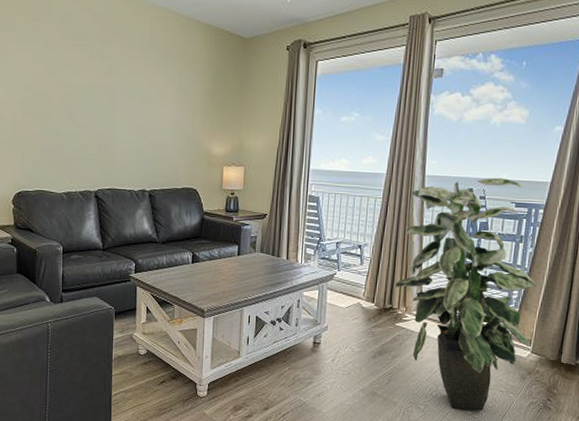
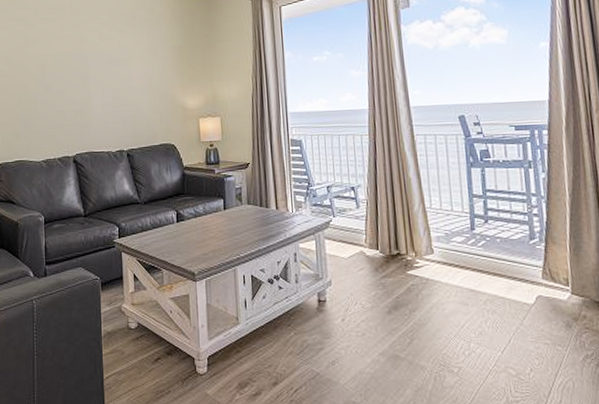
indoor plant: present [395,178,537,411] -> none [398,101,568,371]

